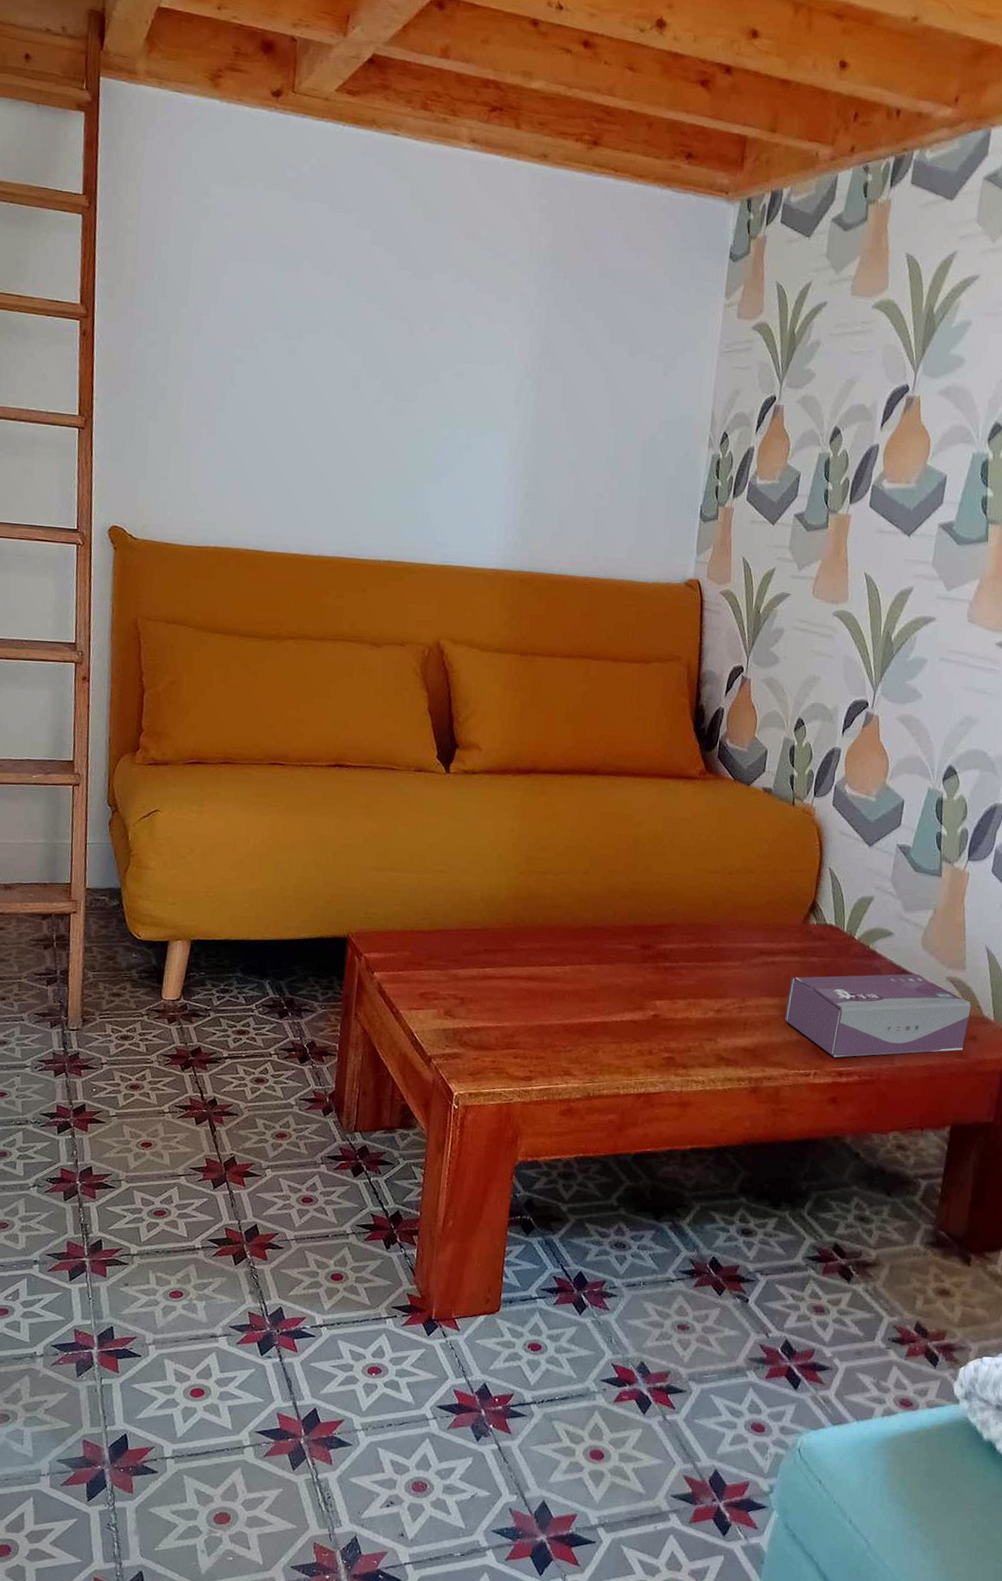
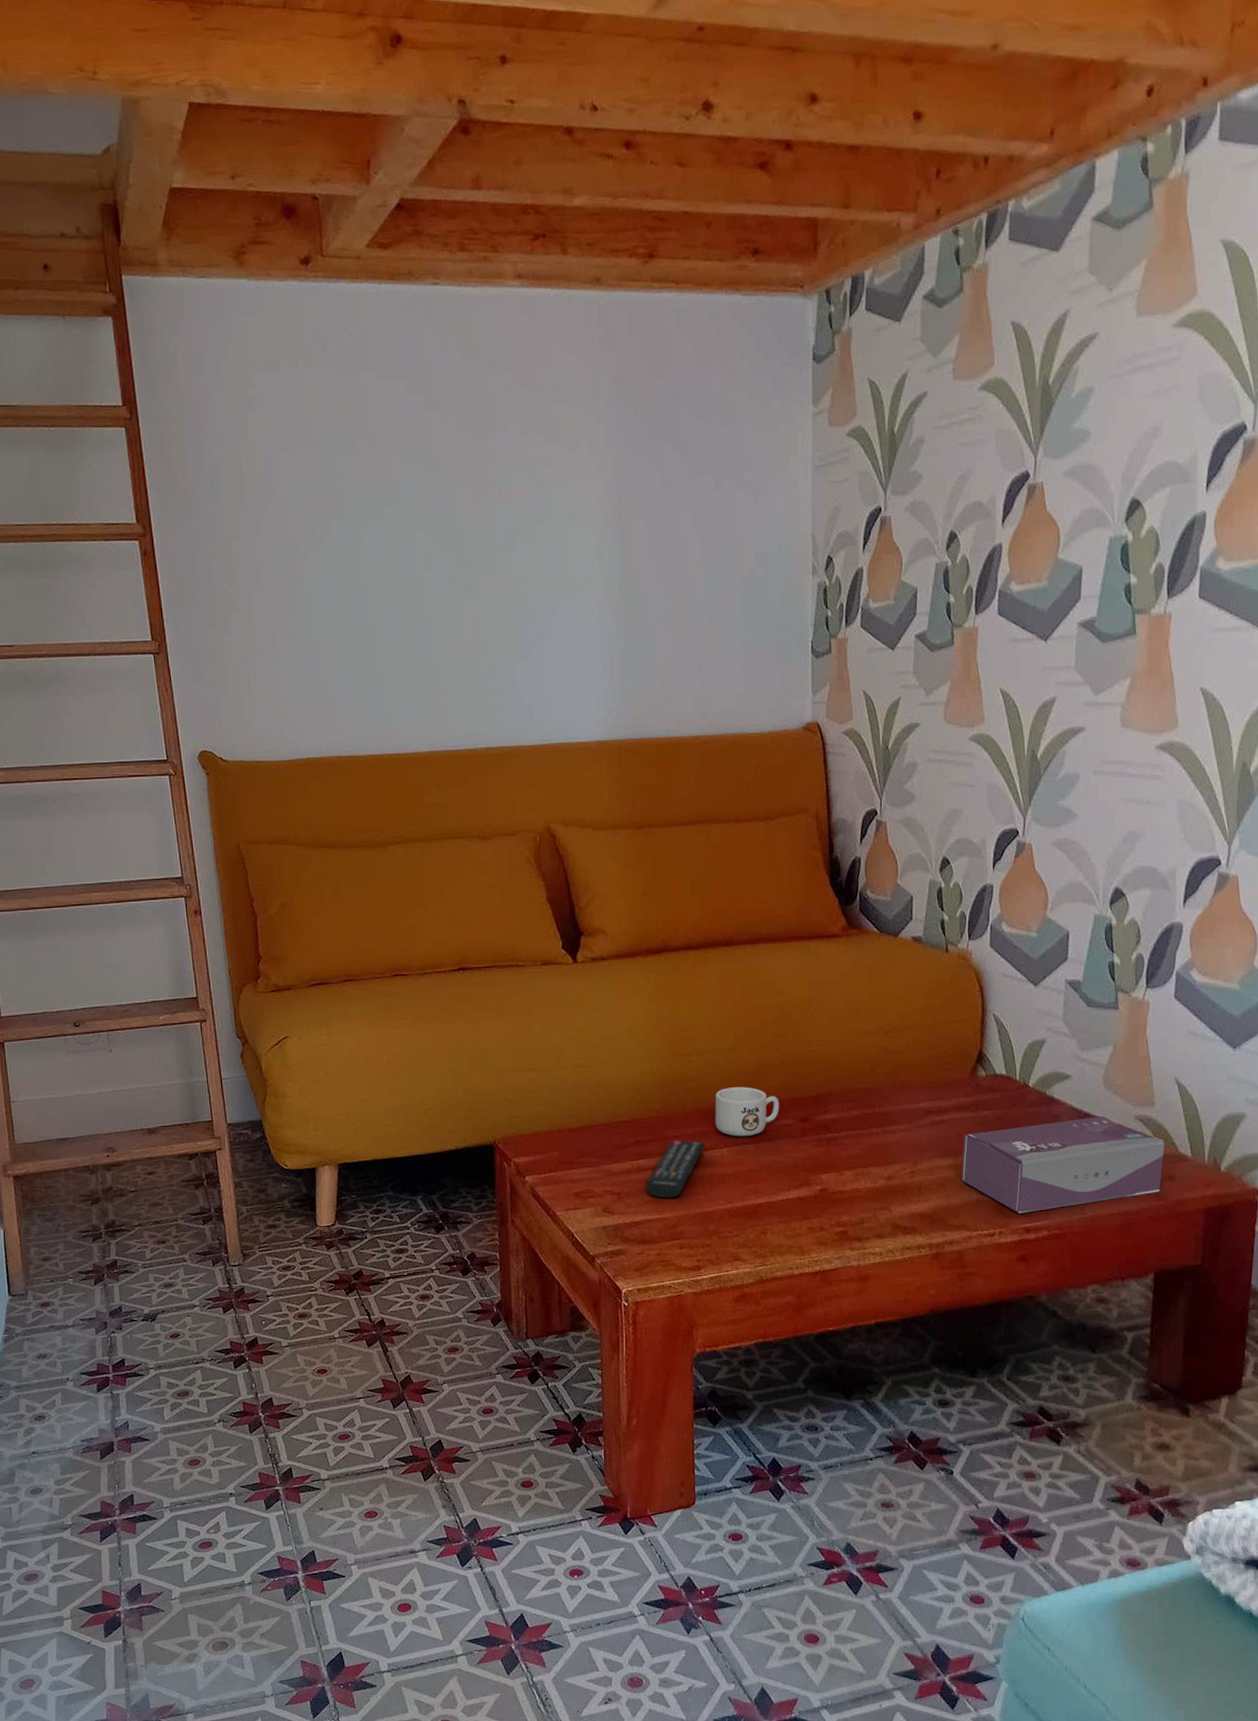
remote control: none [489,953,550,1009] -> present [646,1140,706,1199]
mug: none [562,908,625,957] -> present [715,1086,780,1137]

